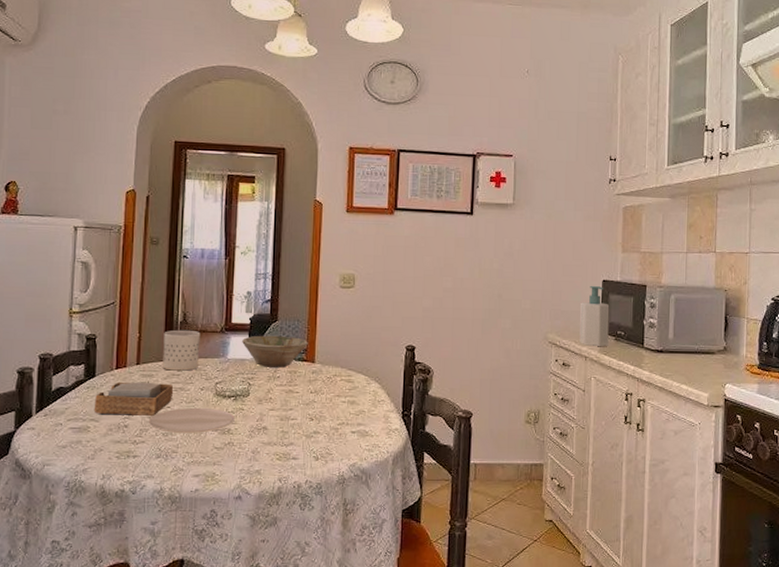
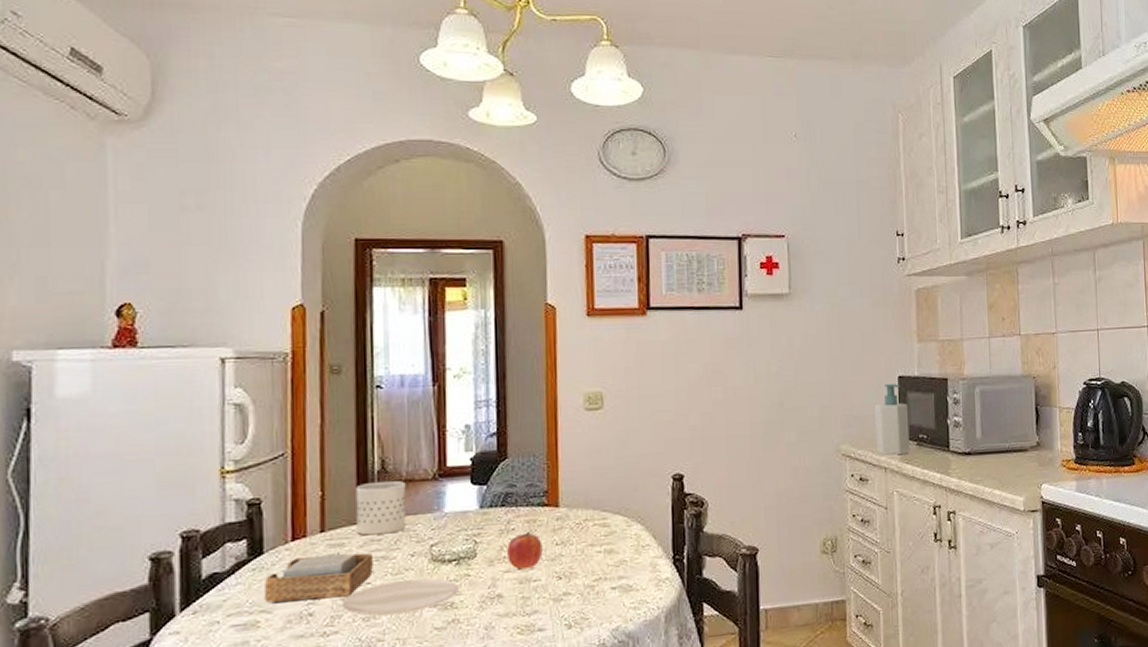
bowl: present [242,335,308,367] -> none [462,476,549,519]
fruit: none [273,380,300,410] -> present [507,532,543,570]

